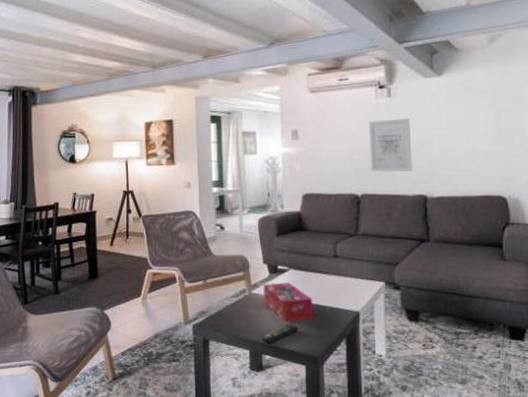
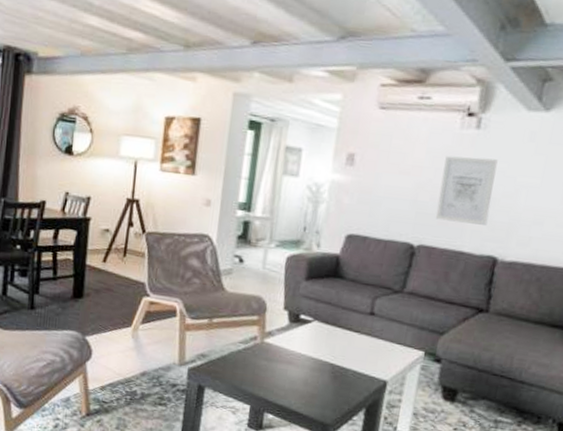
remote control: present [262,324,299,344] -> none [267,382,313,402]
tissue box: present [263,282,313,322] -> none [276,333,335,382]

